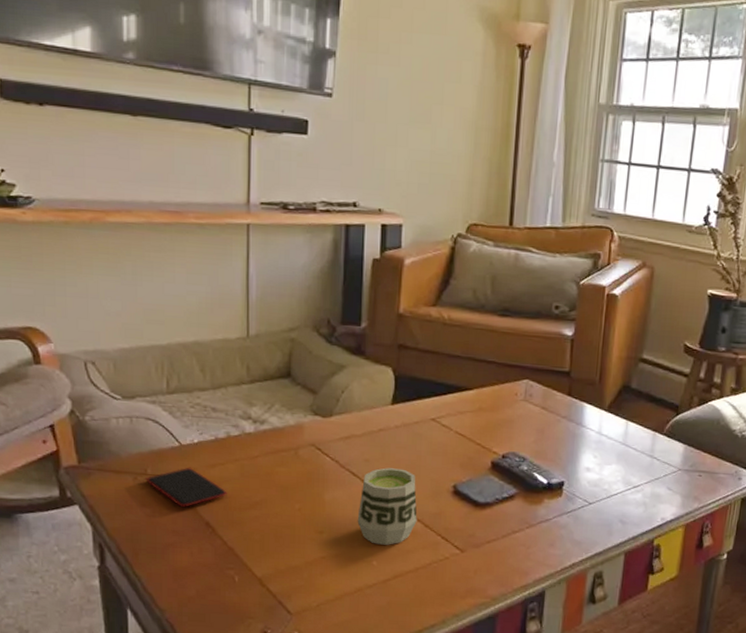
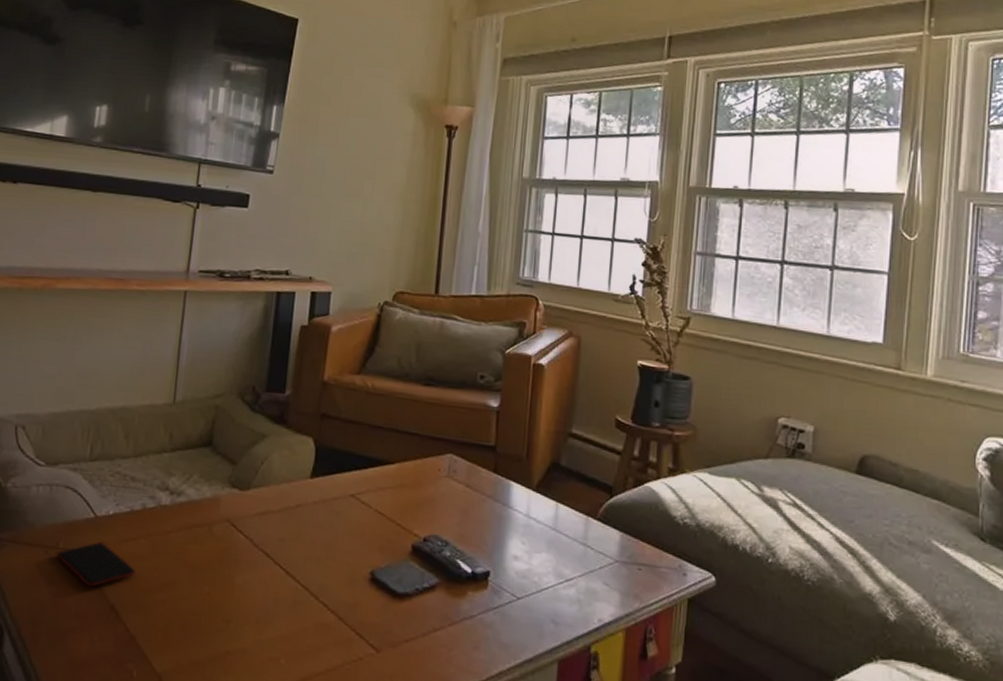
cup: present [357,468,417,545] -> none [267,548,332,640]

